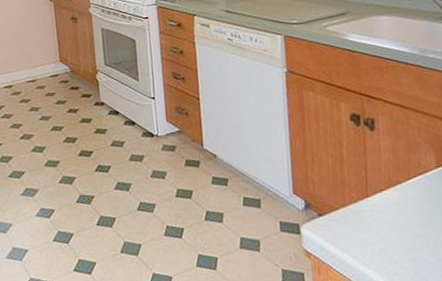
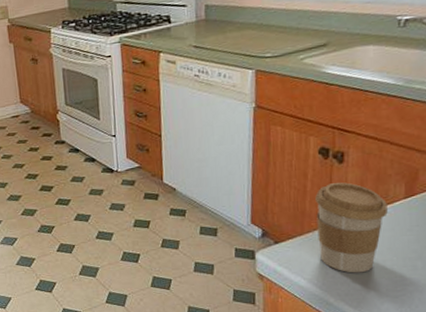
coffee cup: none [352,150,423,250] -> present [315,182,388,273]

